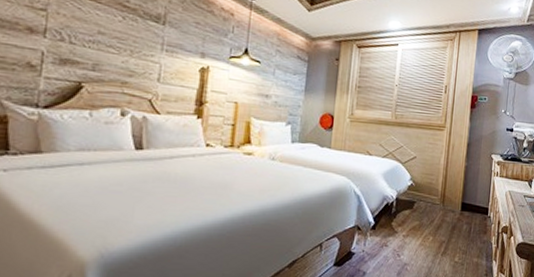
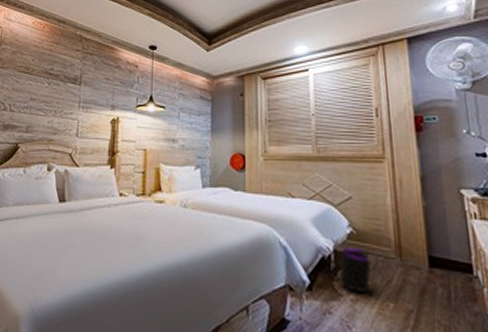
trash can: none [391,196,423,233] -> present [331,248,375,297]

